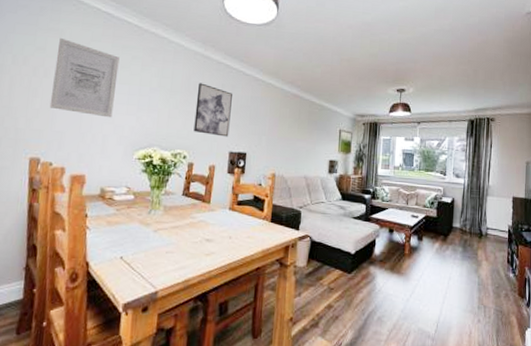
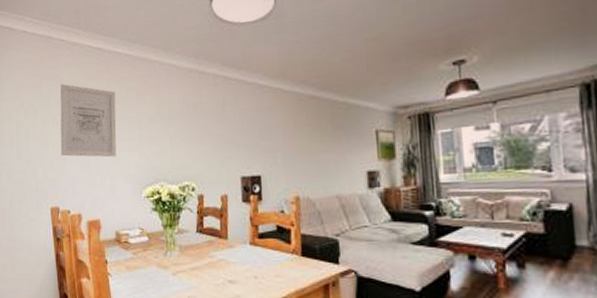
wall art: present [193,83,232,137] -> none [197,102,238,161]

